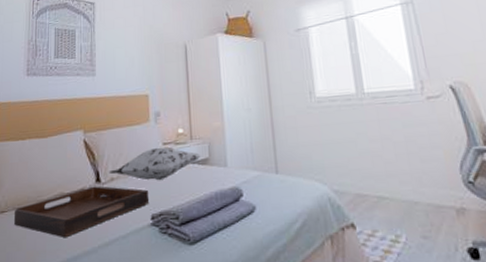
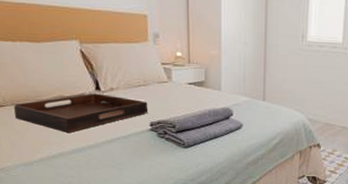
decorative pillow: present [108,147,201,181] -> none [108,66,197,94]

